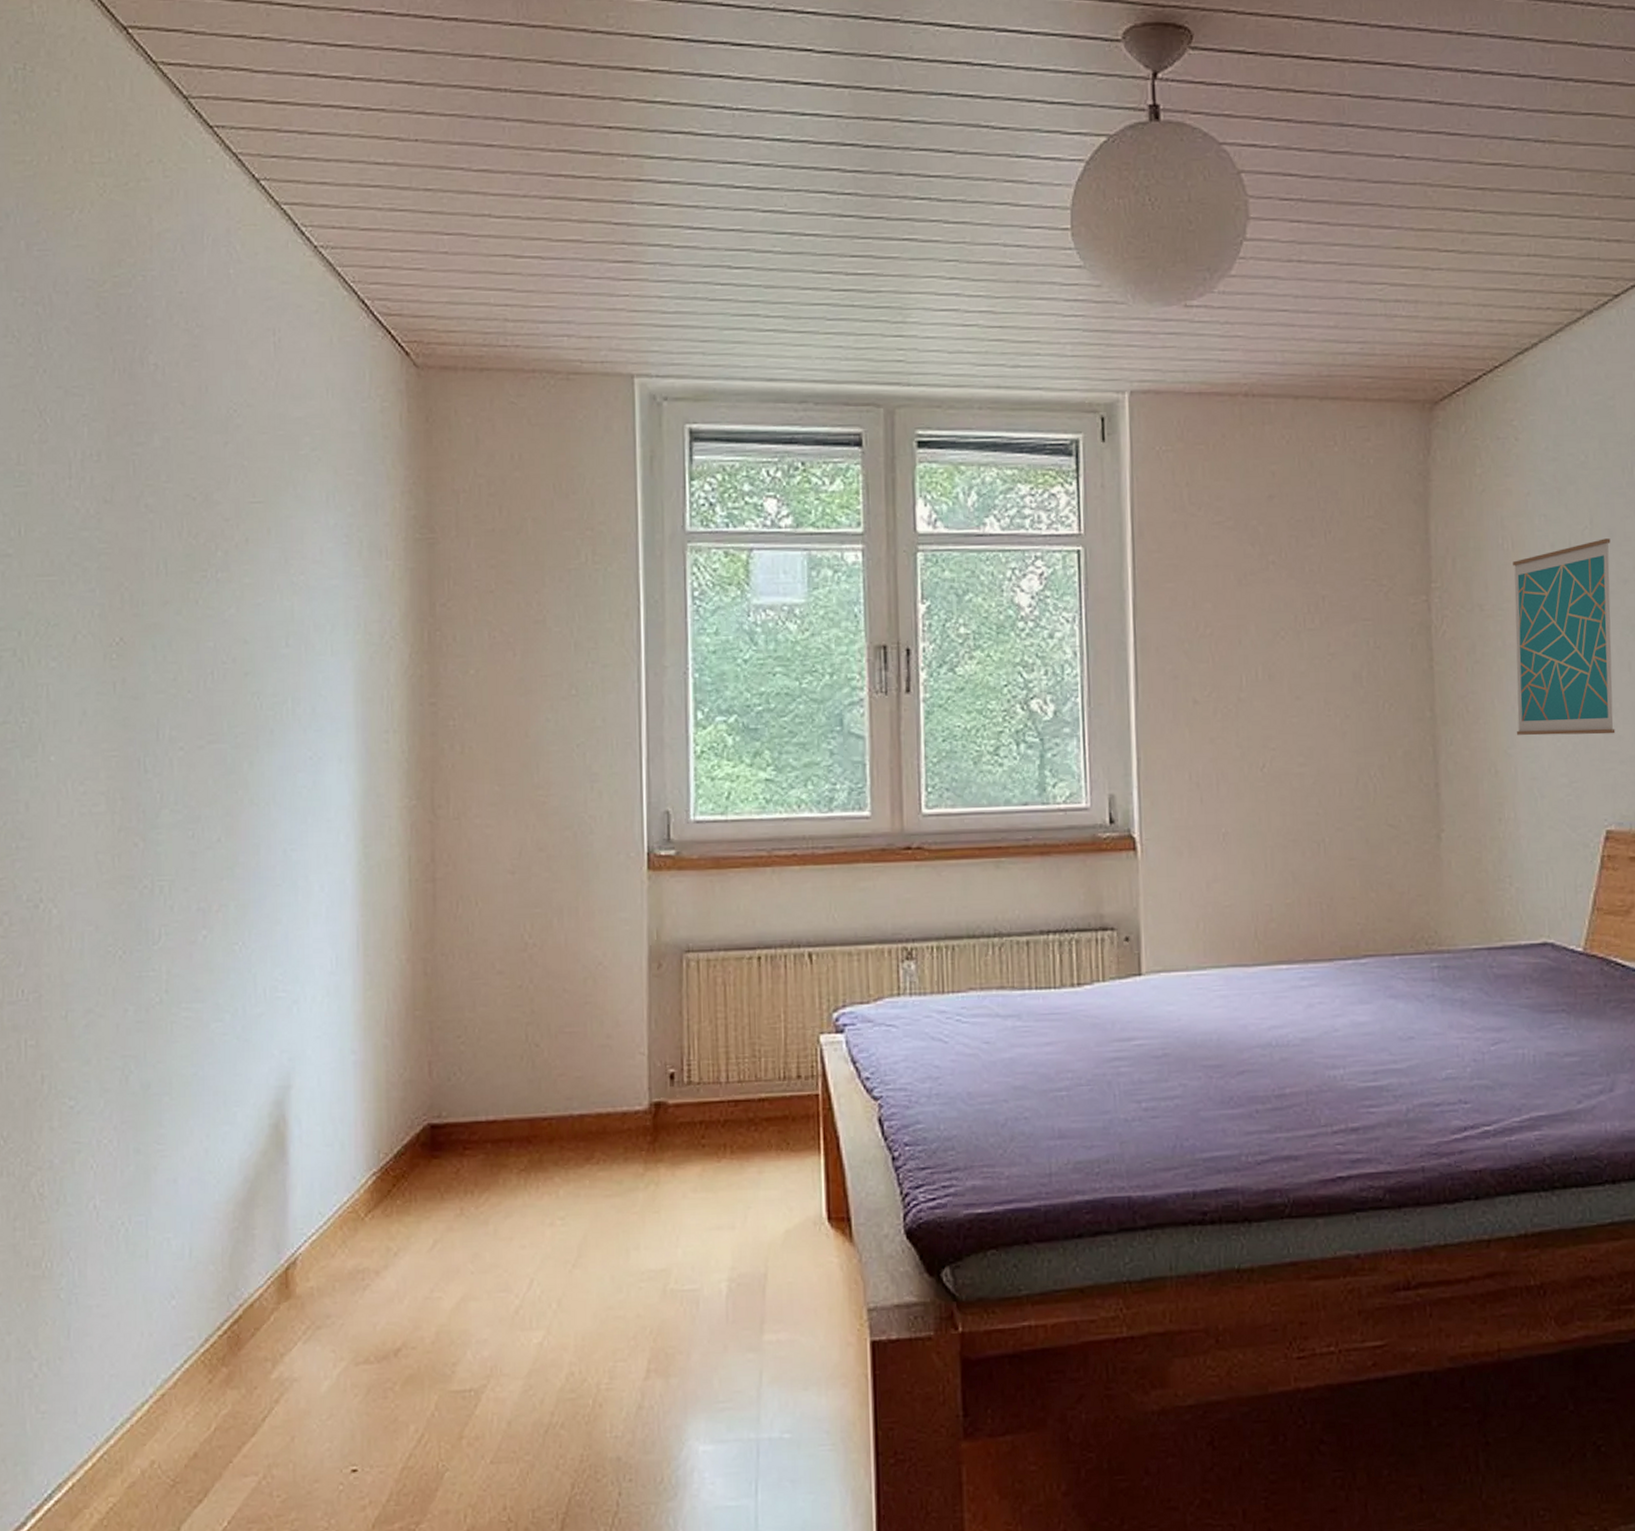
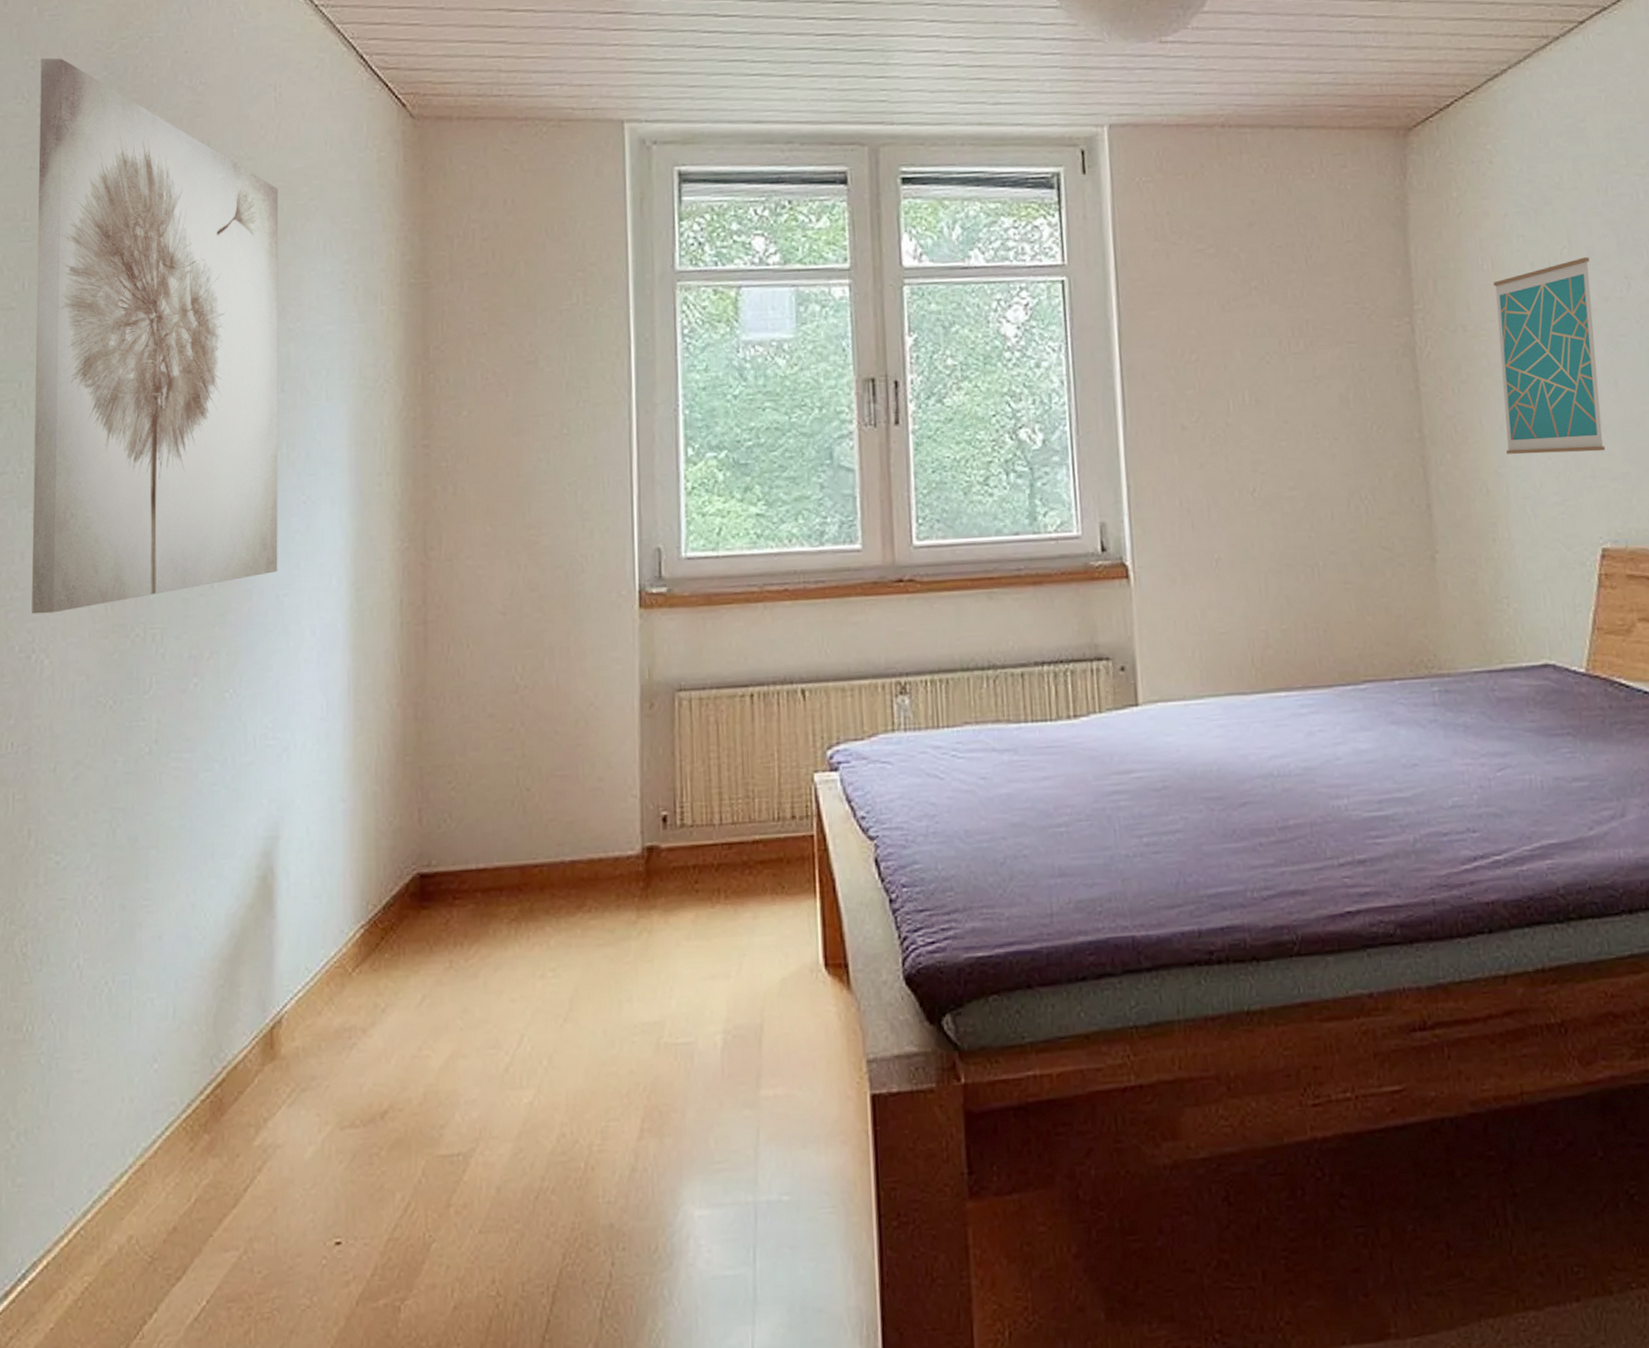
wall art: none [30,295,285,864] -> present [31,57,279,614]

